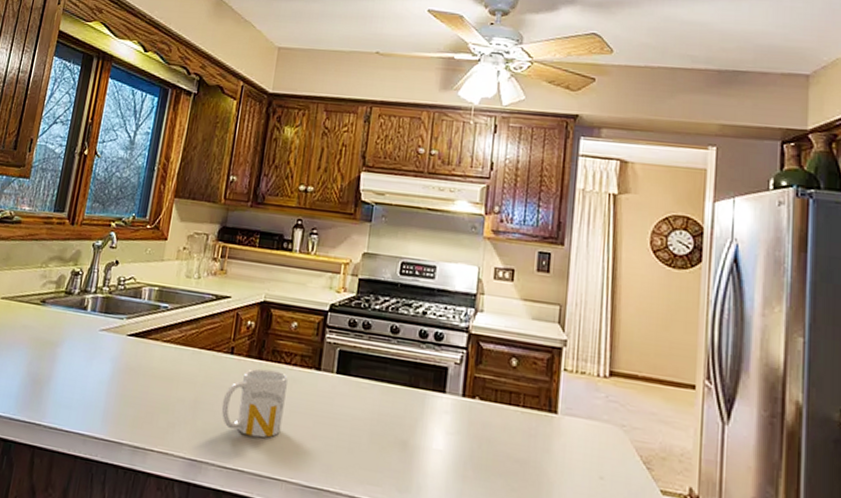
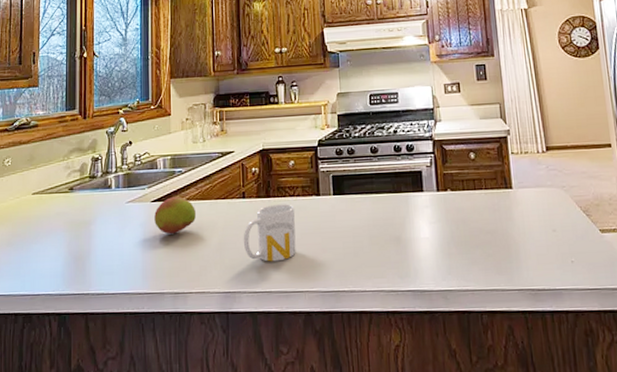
fruit: none [127,334,175,379] -> present [154,197,196,235]

